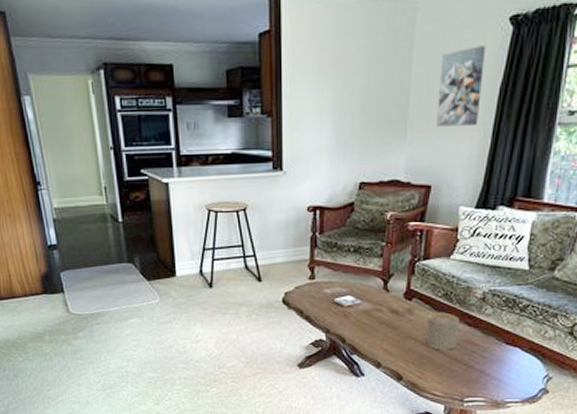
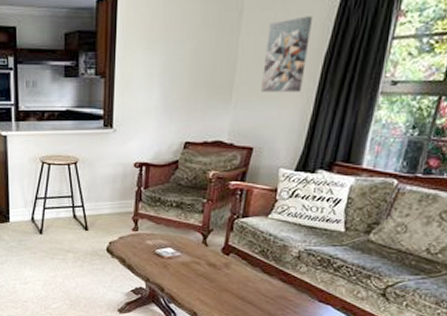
cup: present [427,312,460,350] -> none [241,267,275,305]

